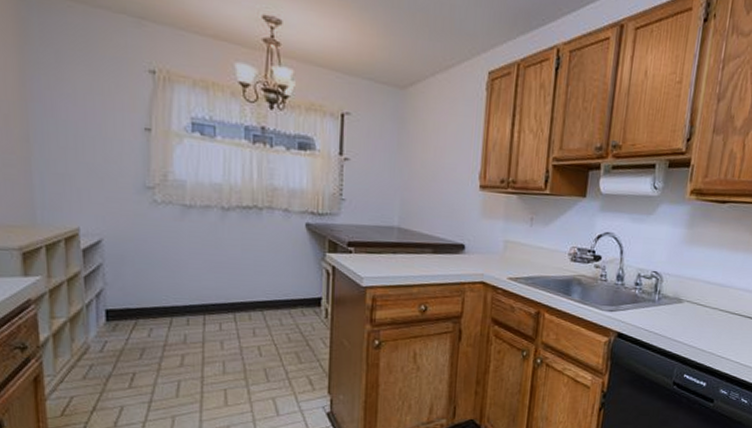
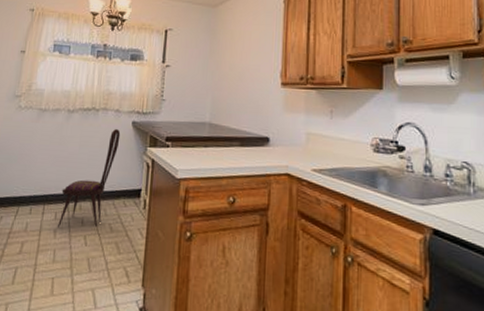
dining chair: none [225,230,292,338] -> present [58,128,121,227]

